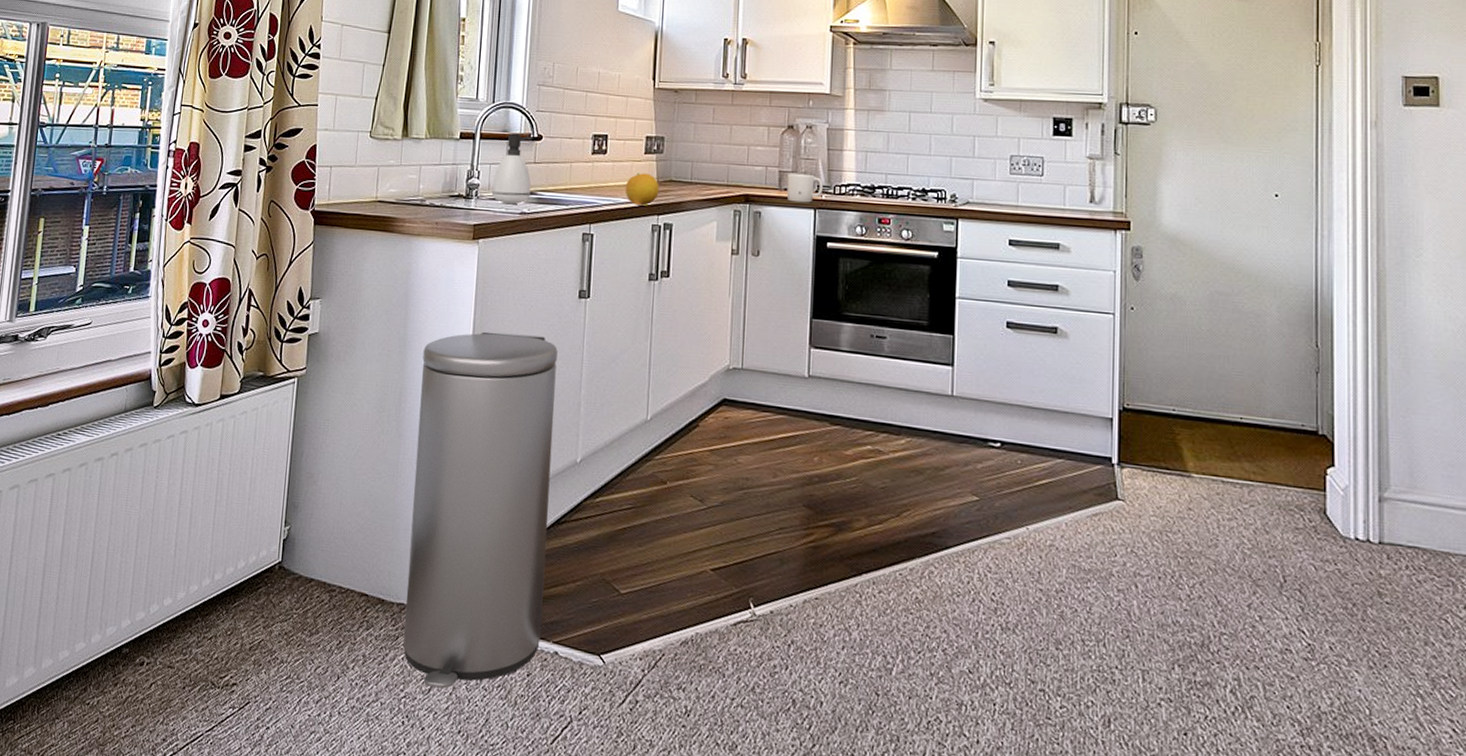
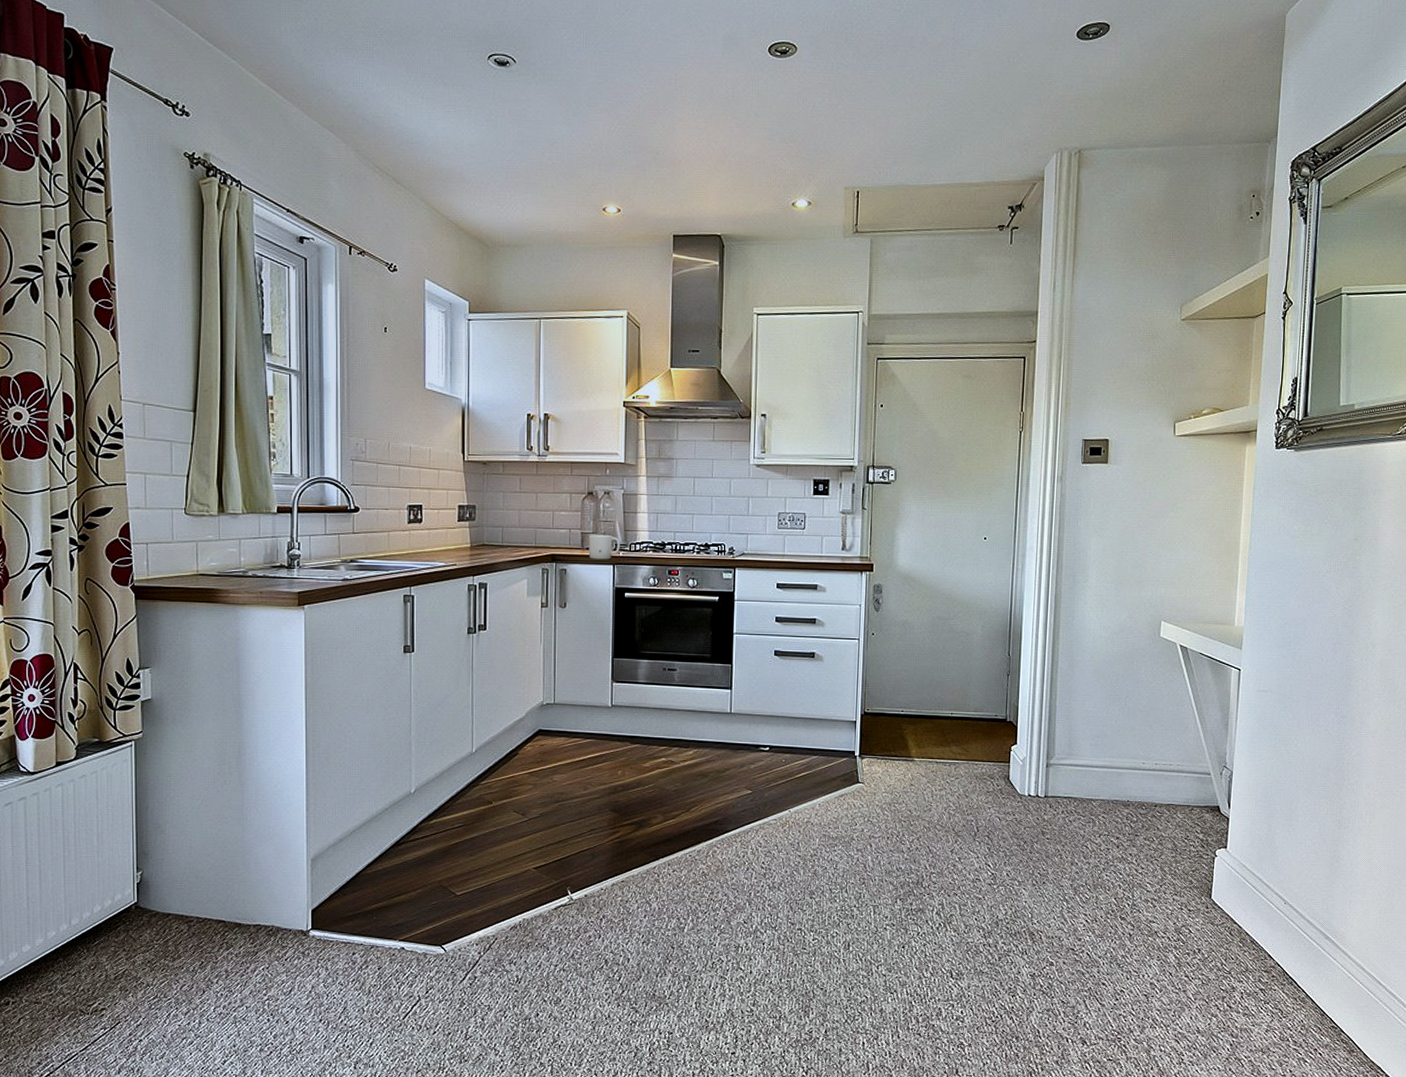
pedal bin: present [403,331,558,689] -> none [258,687,388,988]
soap dispenser: present [491,133,532,205] -> none [313,506,352,572]
fruit: present [625,173,659,206] -> none [441,539,473,568]

